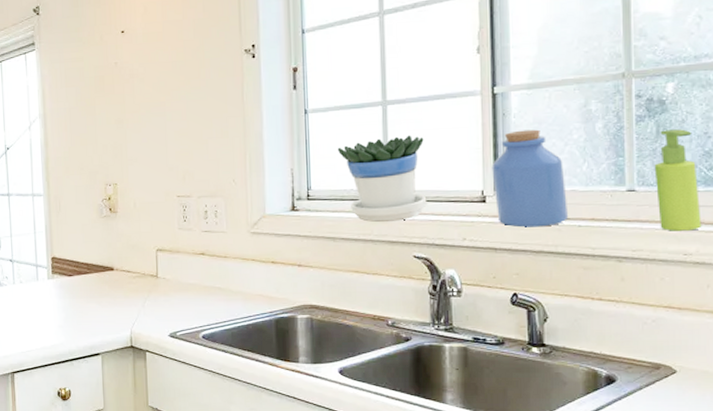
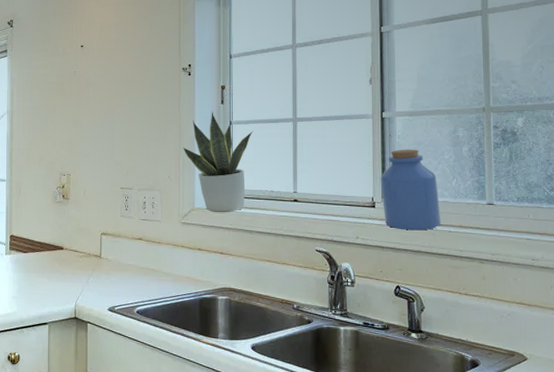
potted plant: none [248,98,333,219] -> present [183,110,253,213]
flowerpot: present [337,136,427,223] -> none [255,148,328,220]
soap dispenser: present [654,129,702,231] -> none [508,156,546,240]

